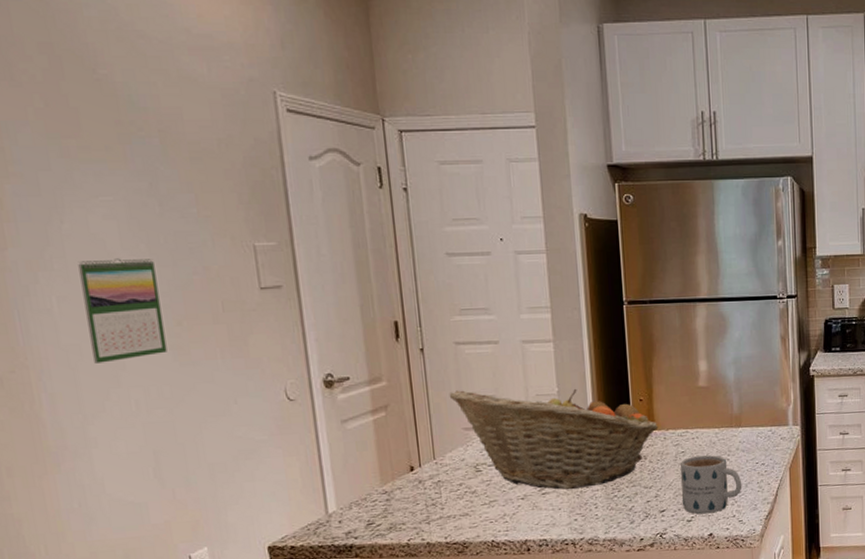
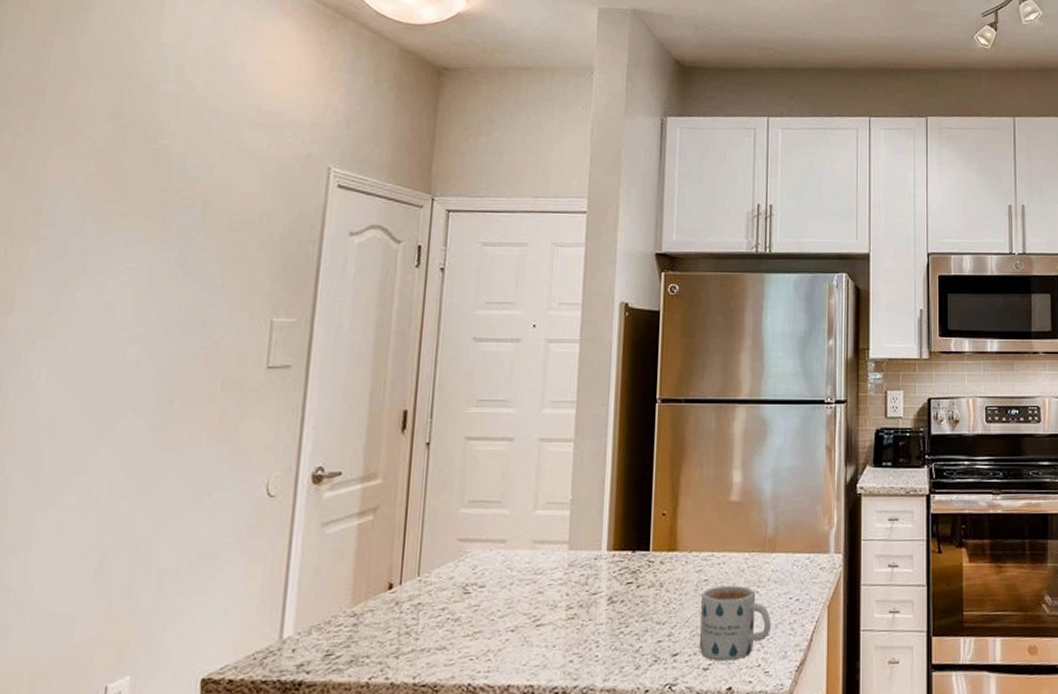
calendar: present [78,258,167,363] -> none [66,329,162,443]
fruit basket: present [449,388,659,490] -> none [448,493,681,622]

